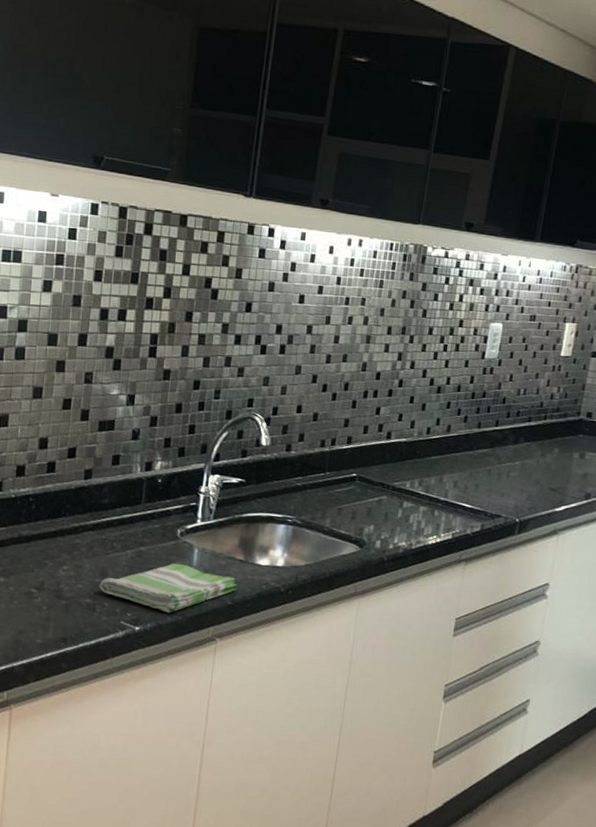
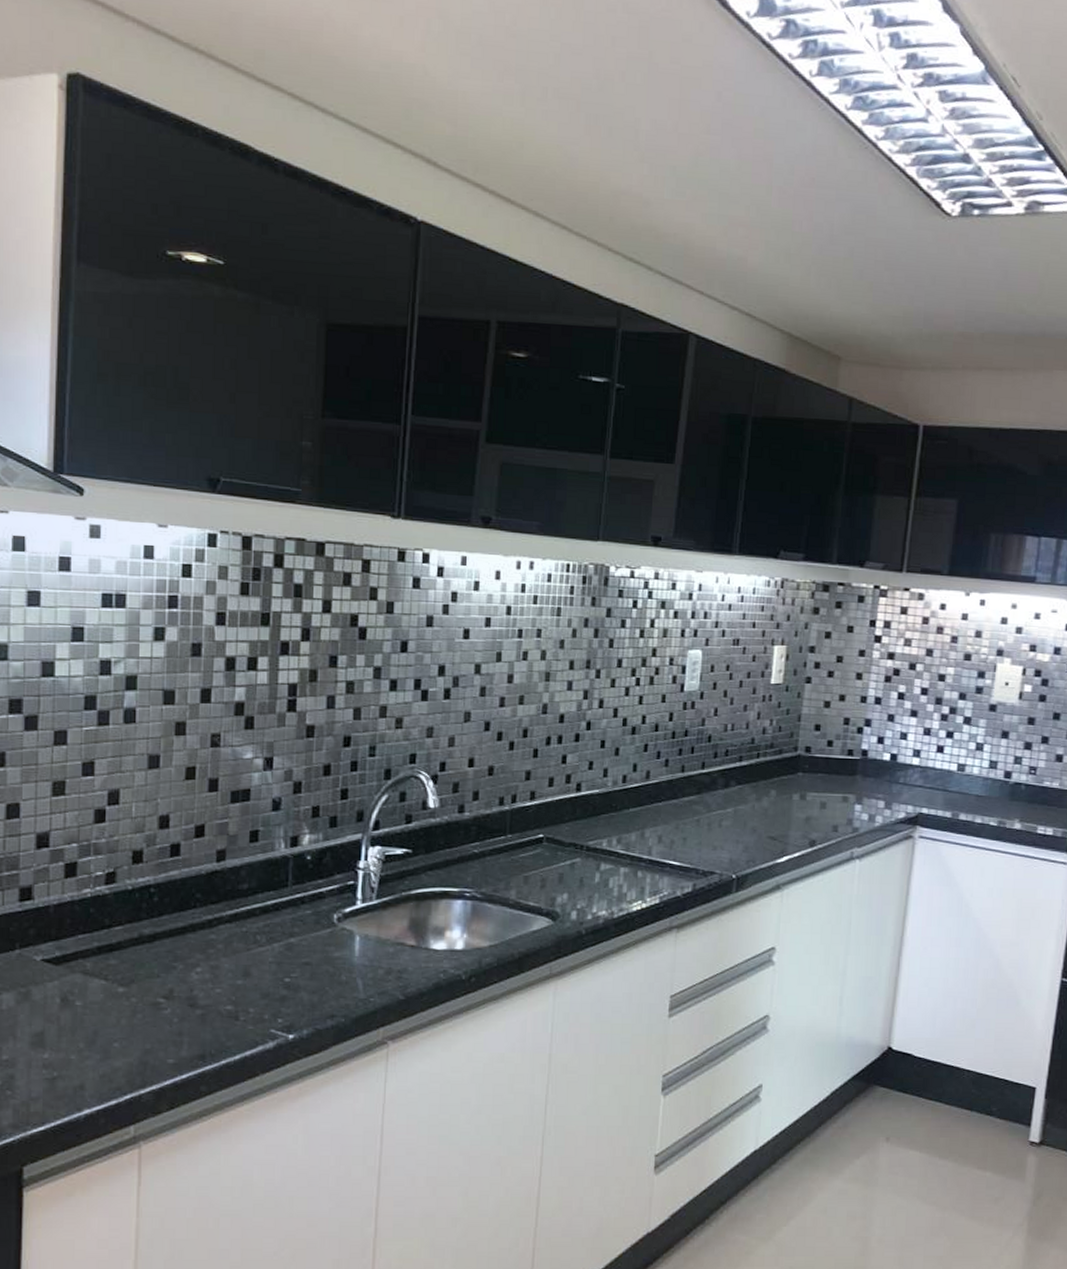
dish towel: present [99,563,237,613] -> none [242,954,409,1015]

